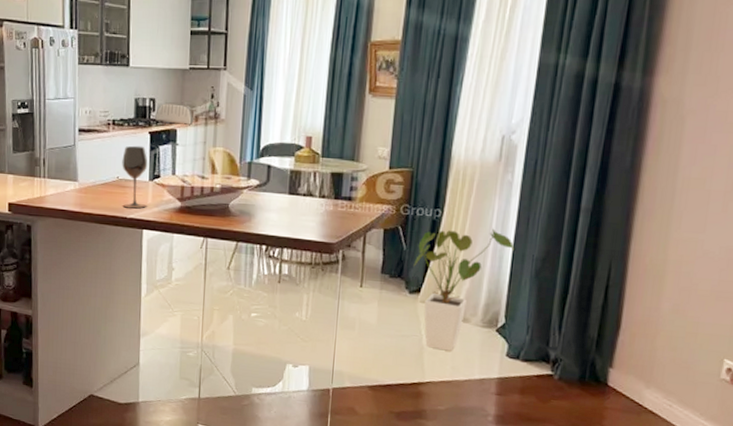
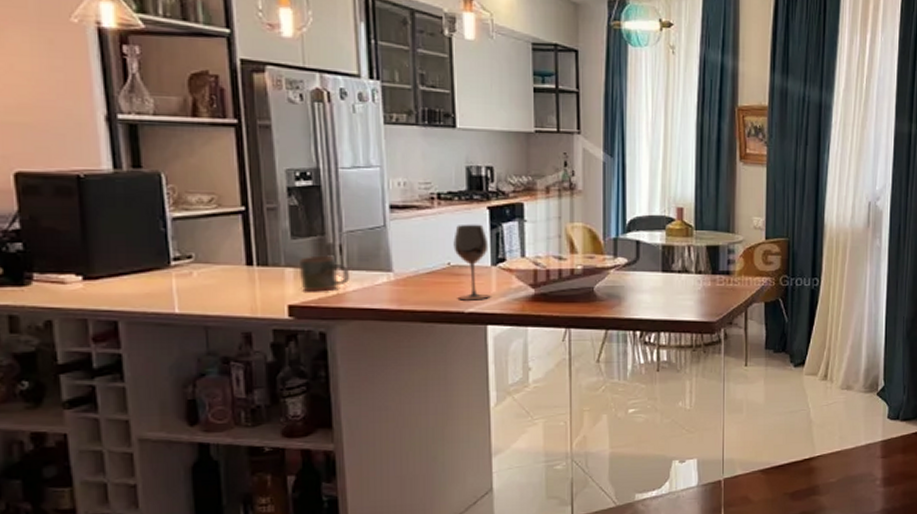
mug: none [17,167,49,194] -> present [300,257,349,292]
toaster: present [155,102,196,126] -> none [495,171,546,199]
house plant: present [415,228,515,351] -> none [797,293,887,422]

